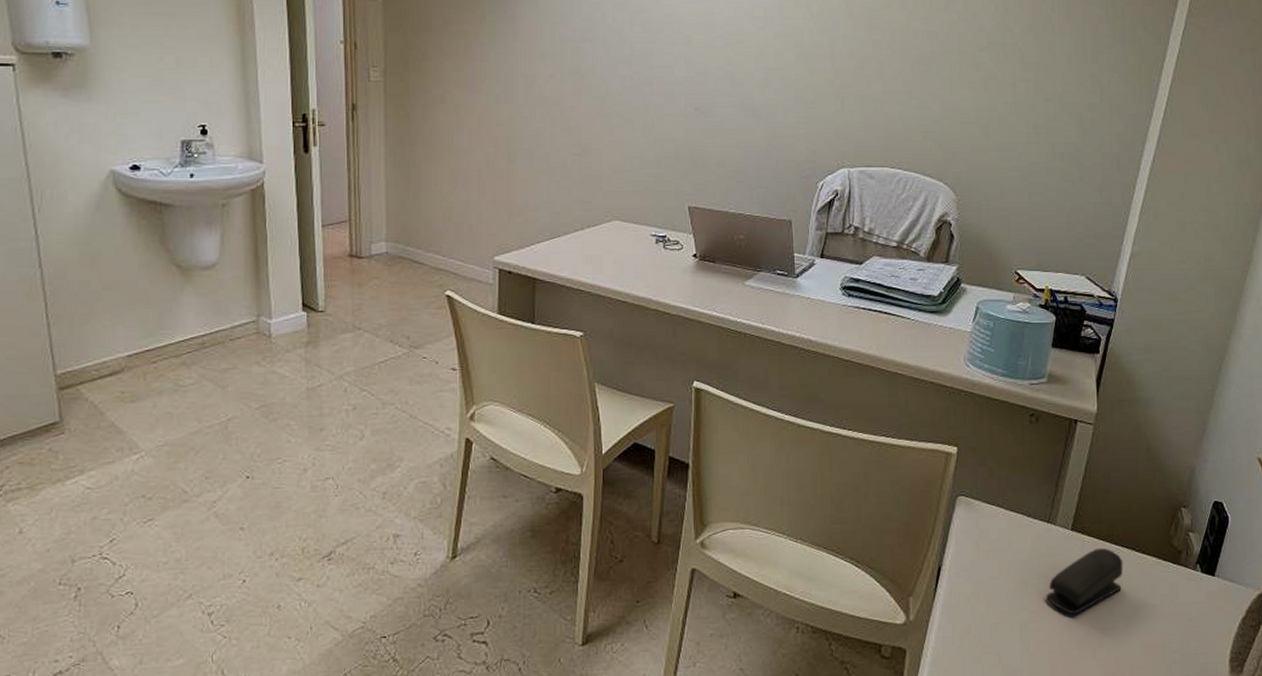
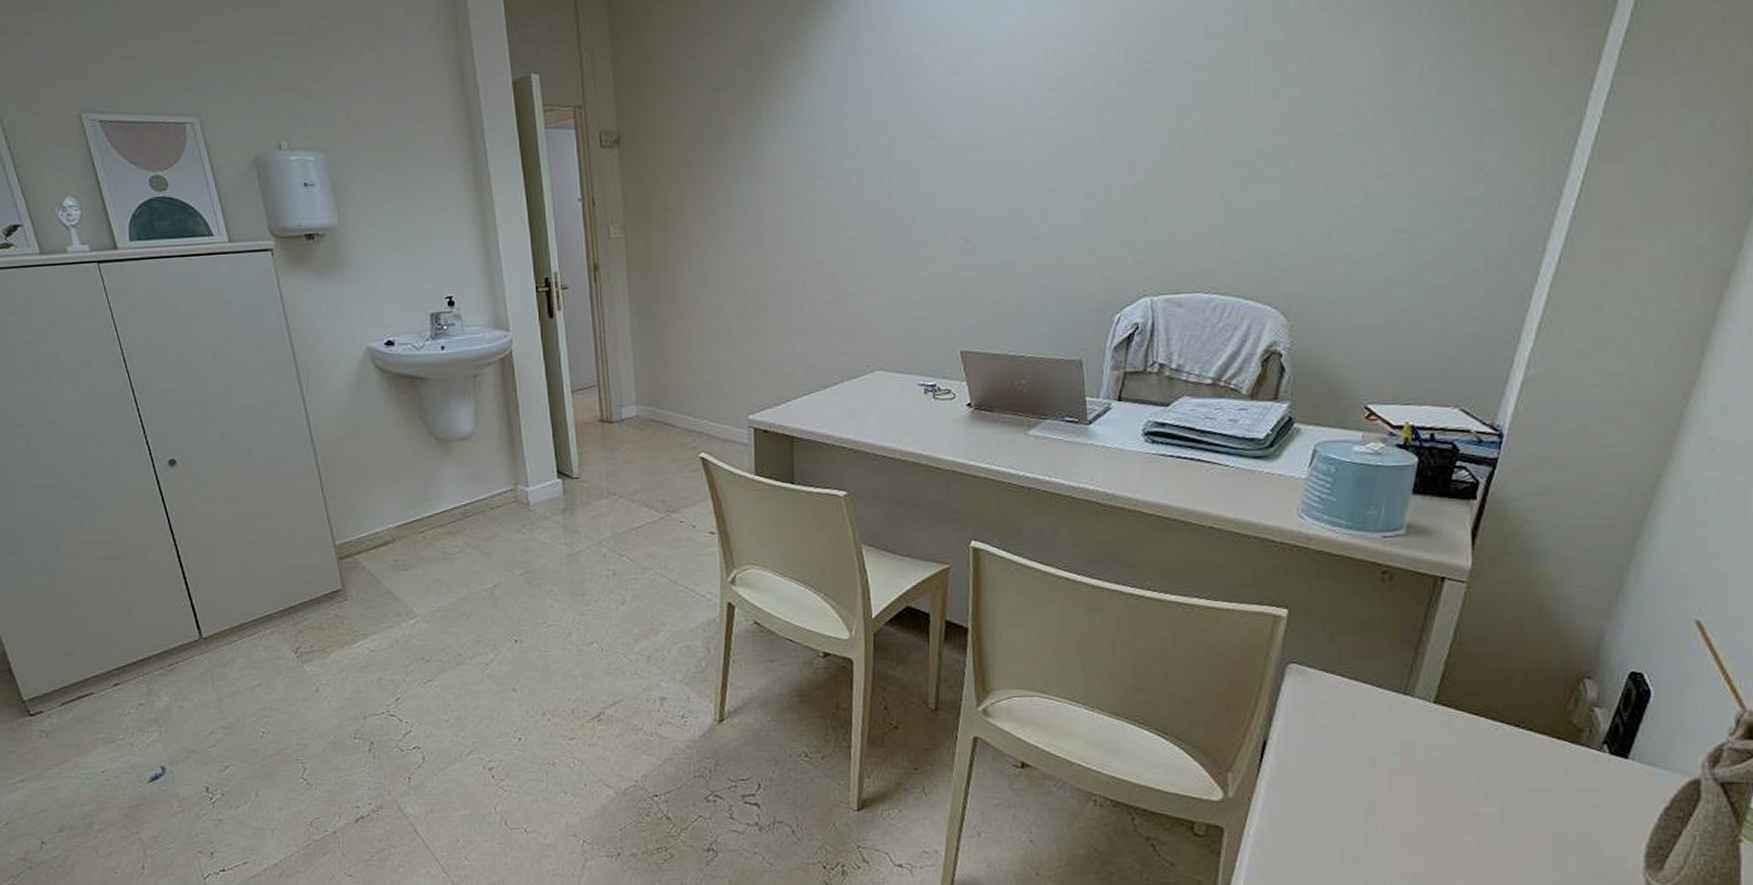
stapler: present [1046,547,1123,615] -> none [1400,723,1503,797]

